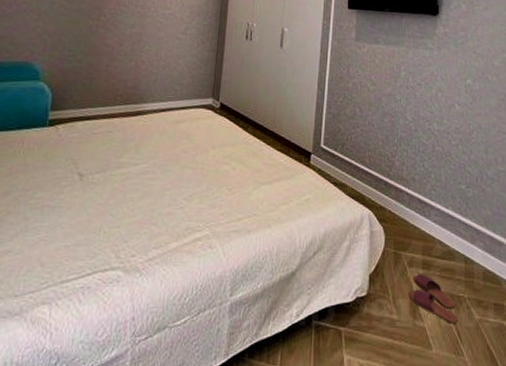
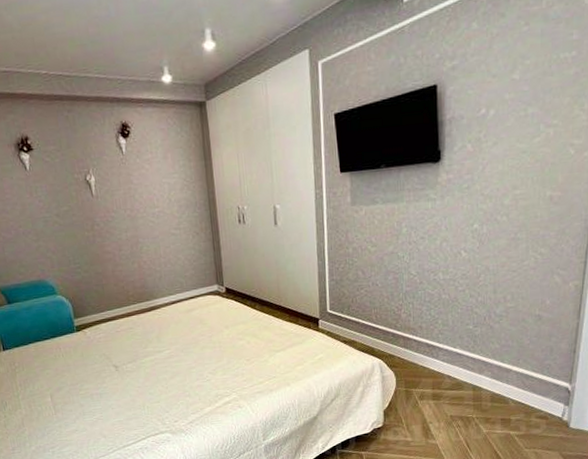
slippers: present [408,273,457,324] -> none [420,403,466,439]

